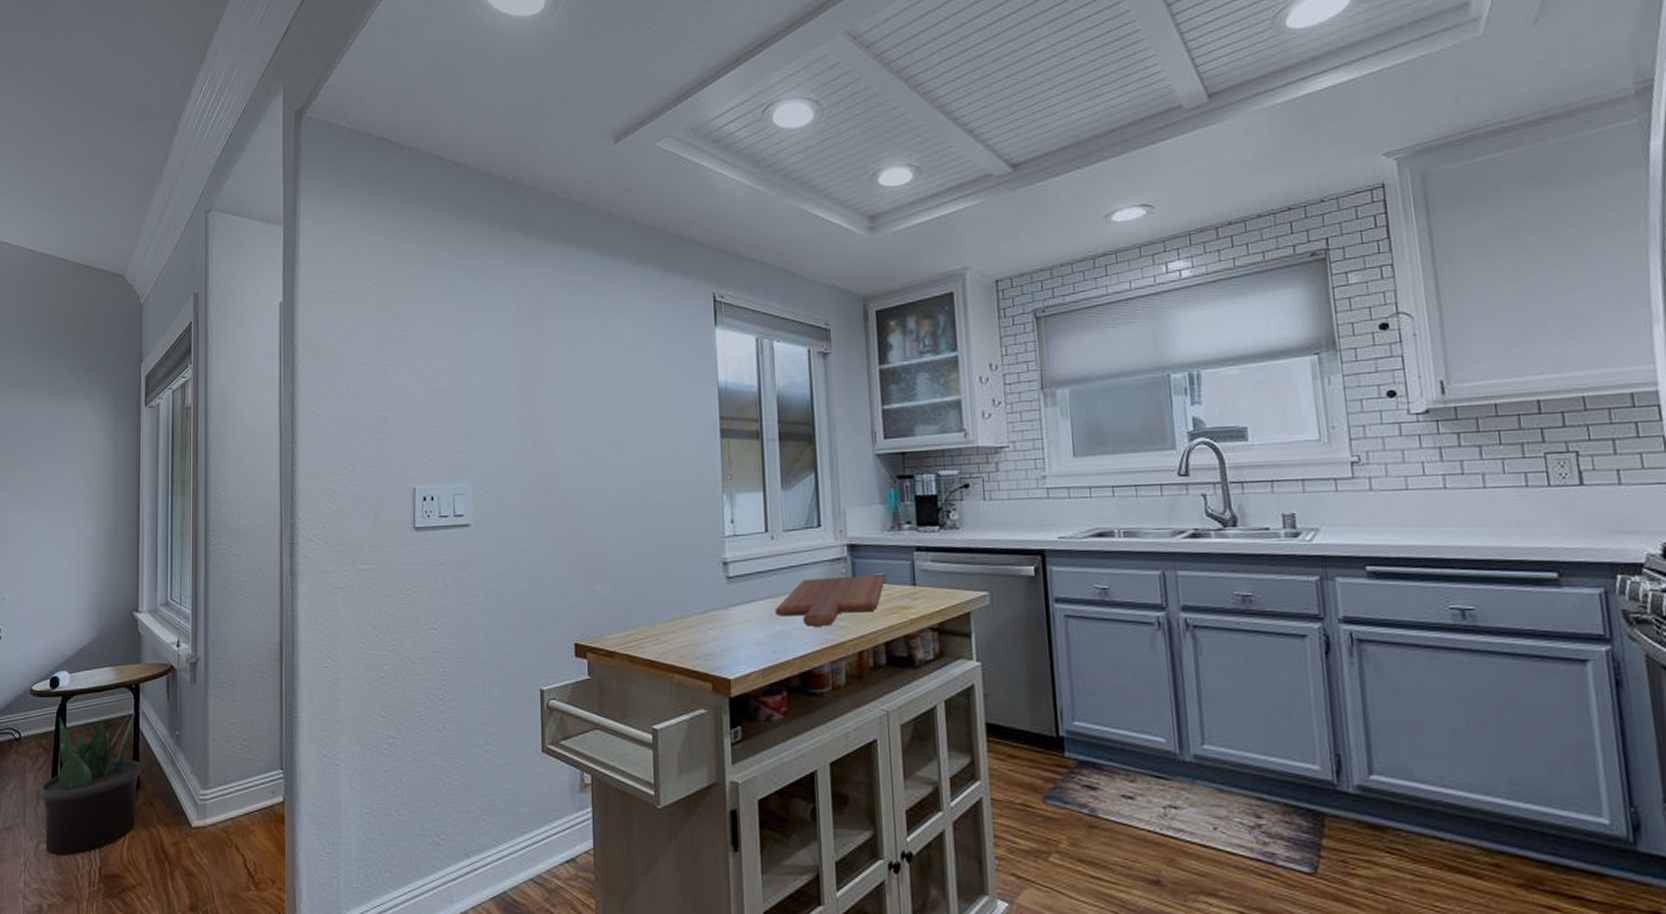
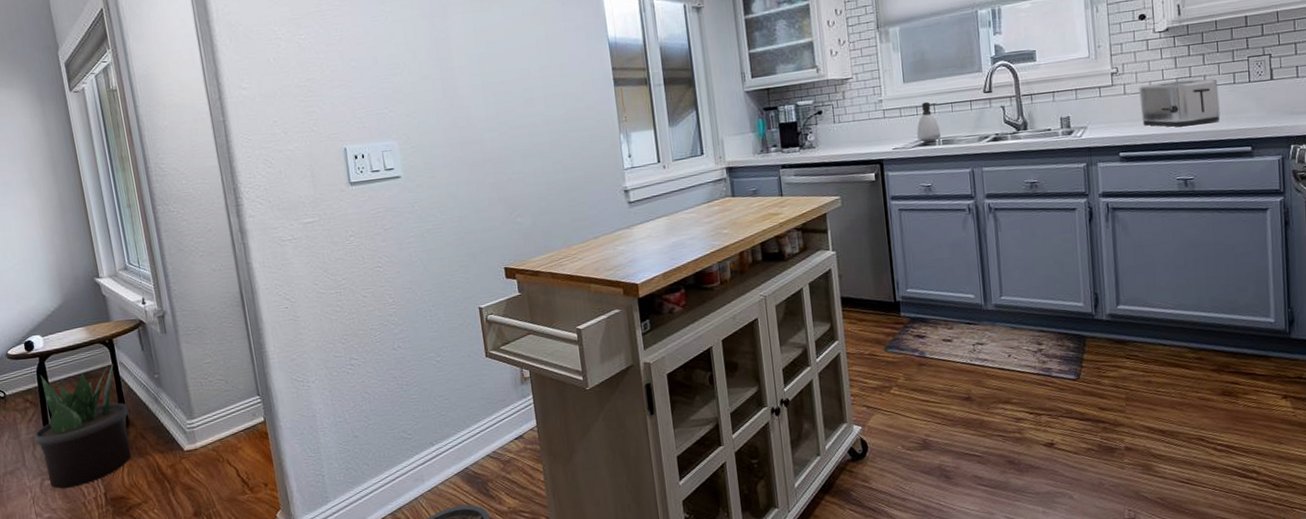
cutting board: present [775,575,884,626] -> none [670,190,758,236]
soap dispenser: none [1090,482,1122,534] -> present [917,101,941,143]
toaster: none [1390,477,1509,539] -> present [1139,78,1220,127]

